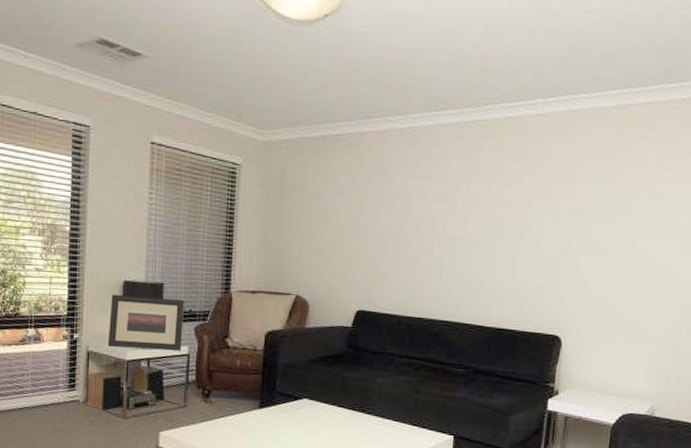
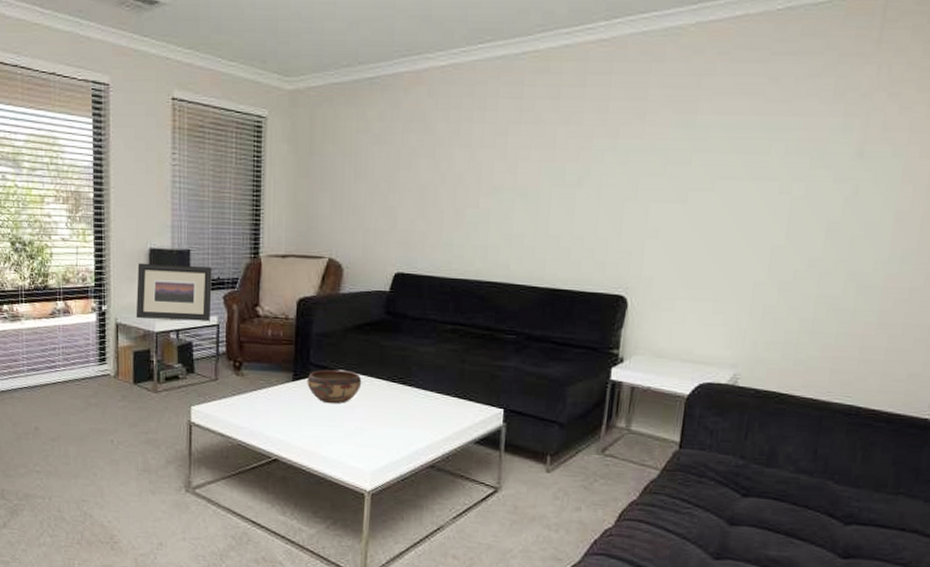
decorative bowl: none [272,398,325,431] -> present [307,369,362,404]

